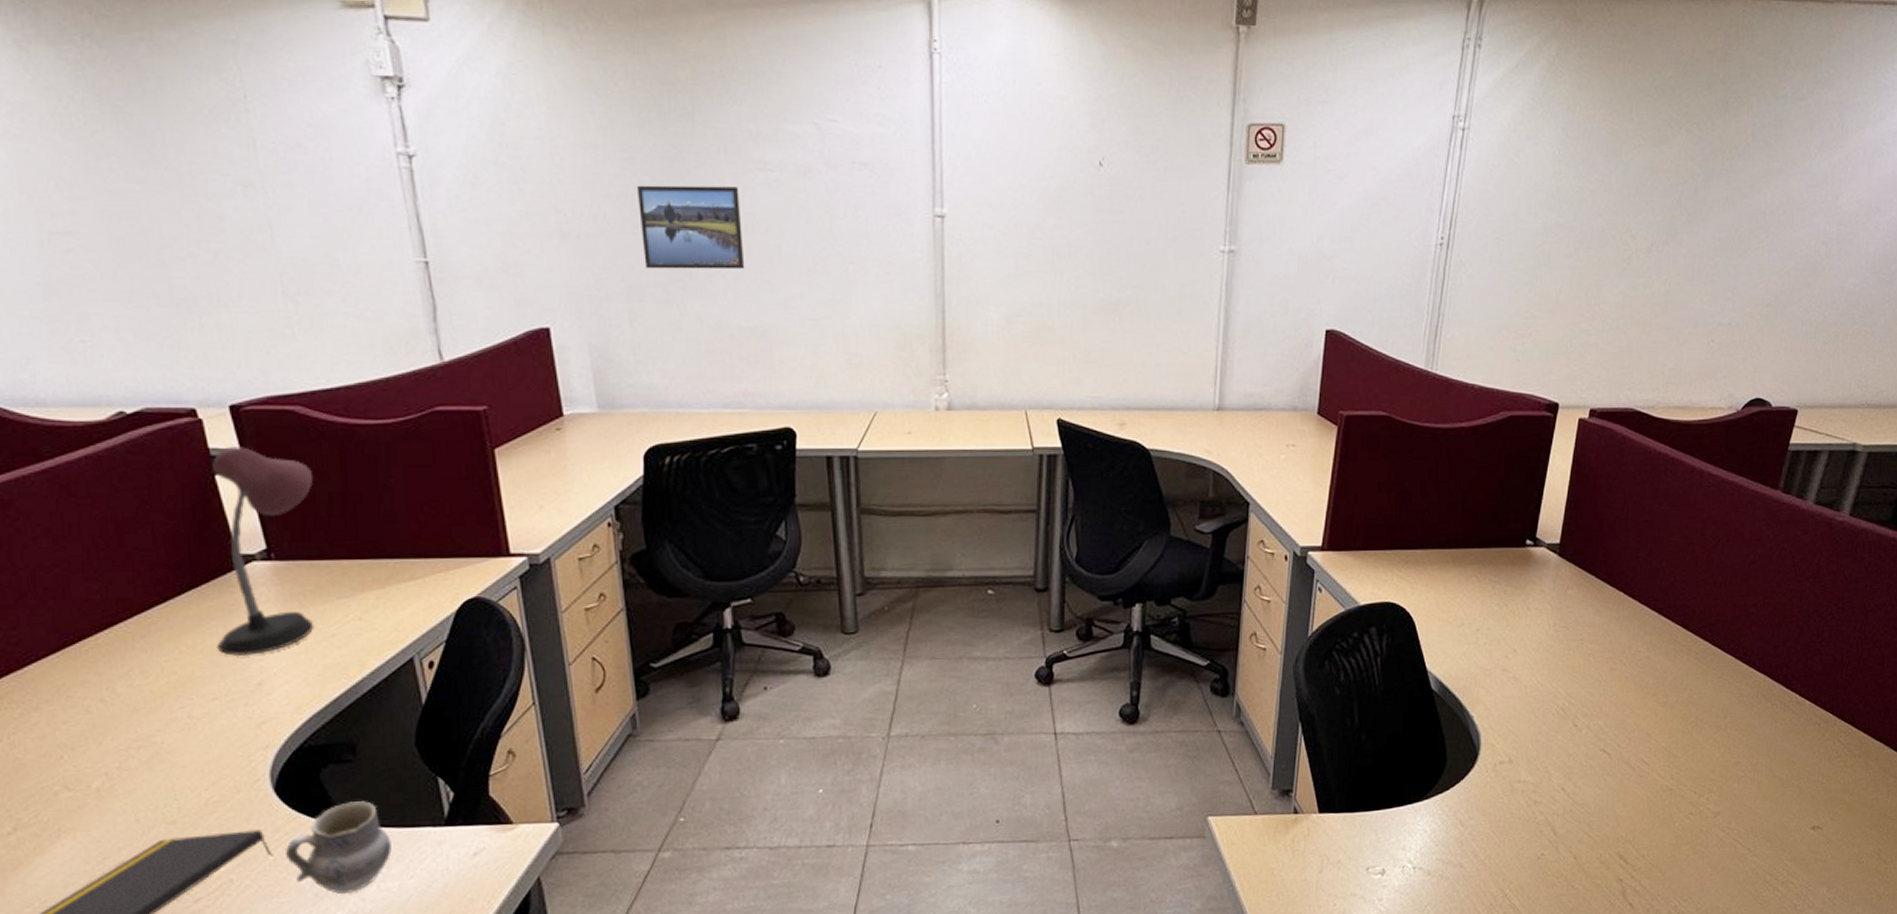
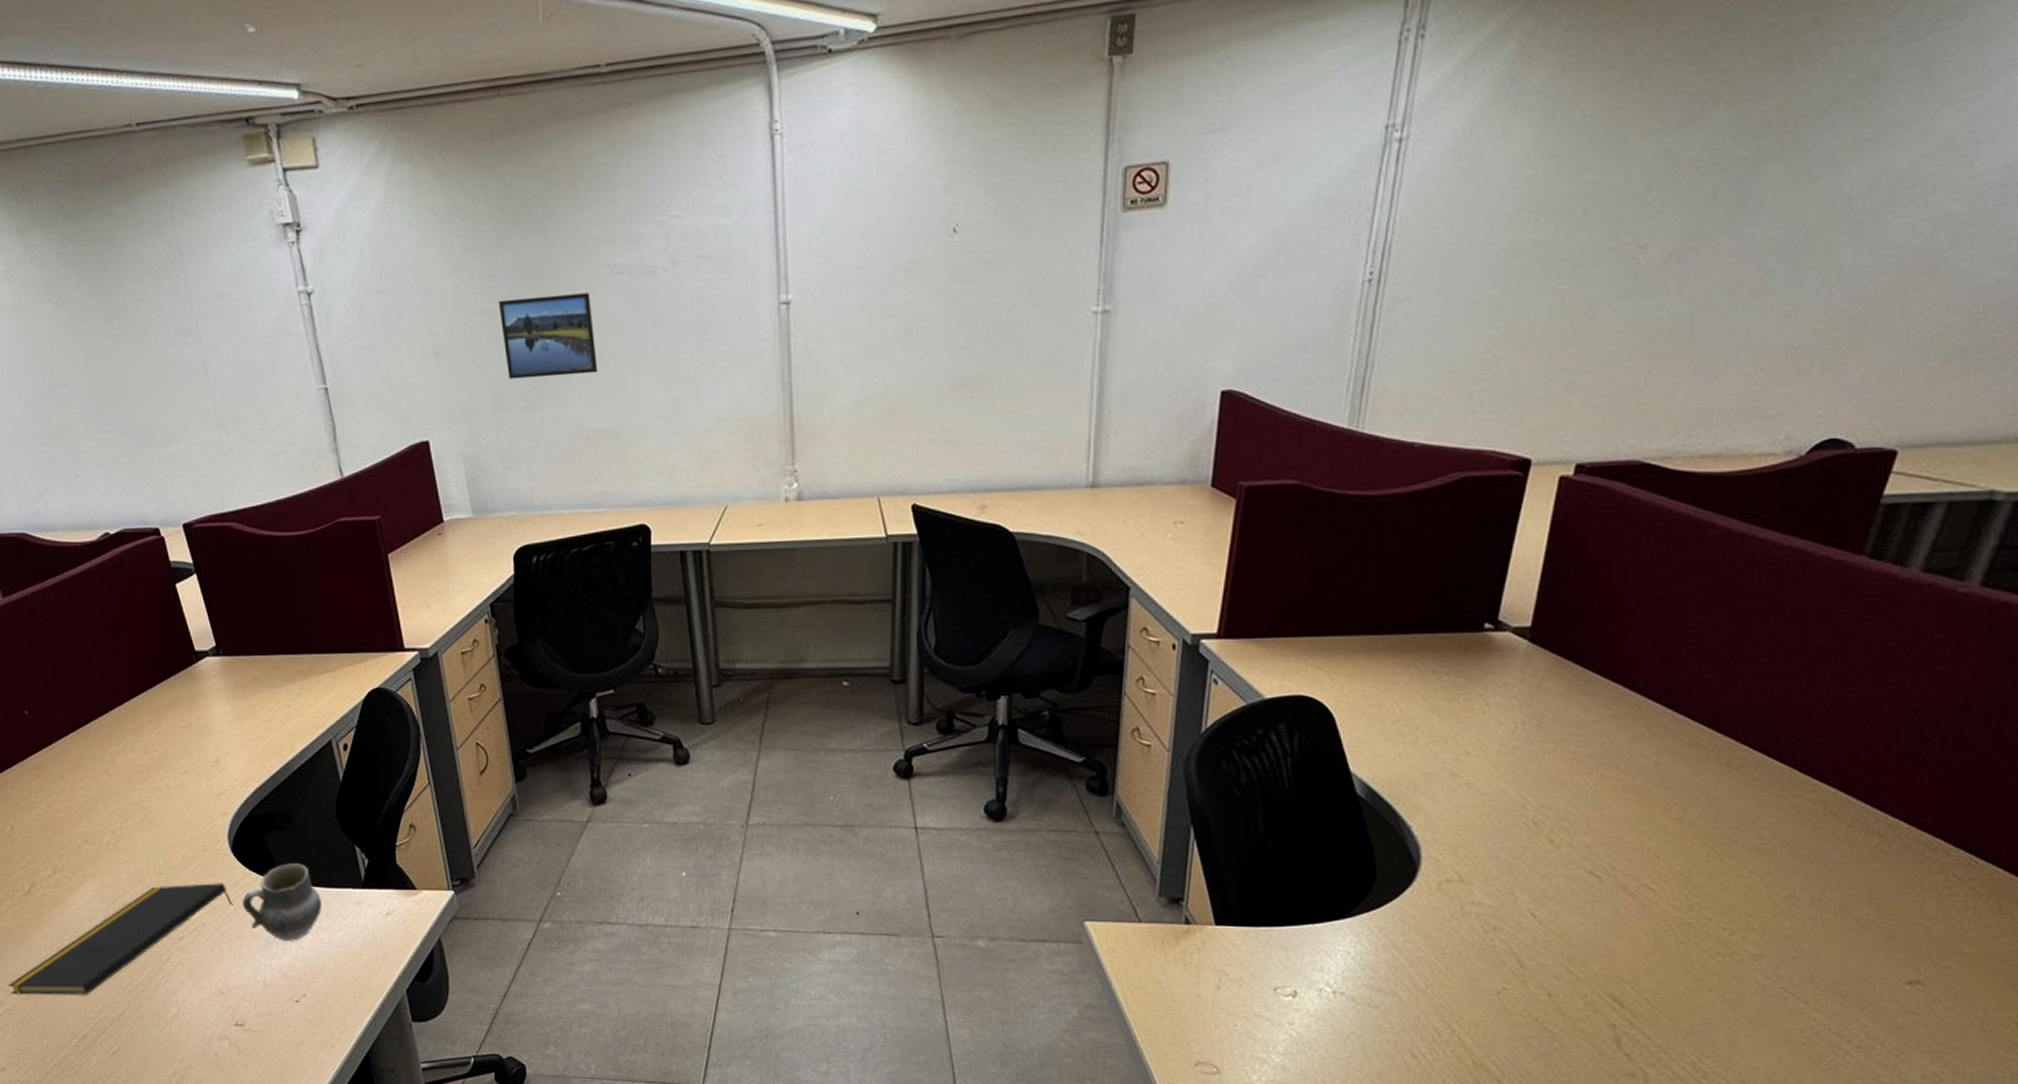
desk lamp: present [212,445,315,657] -> none [173,558,255,738]

